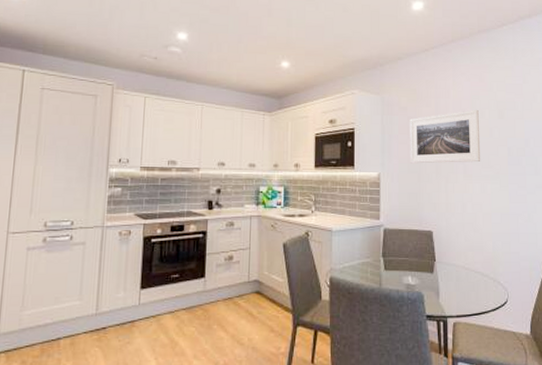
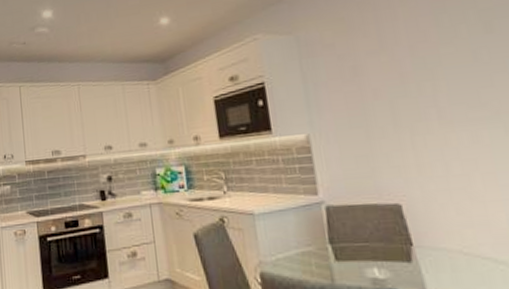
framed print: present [410,109,481,164] -> none [341,27,465,116]

